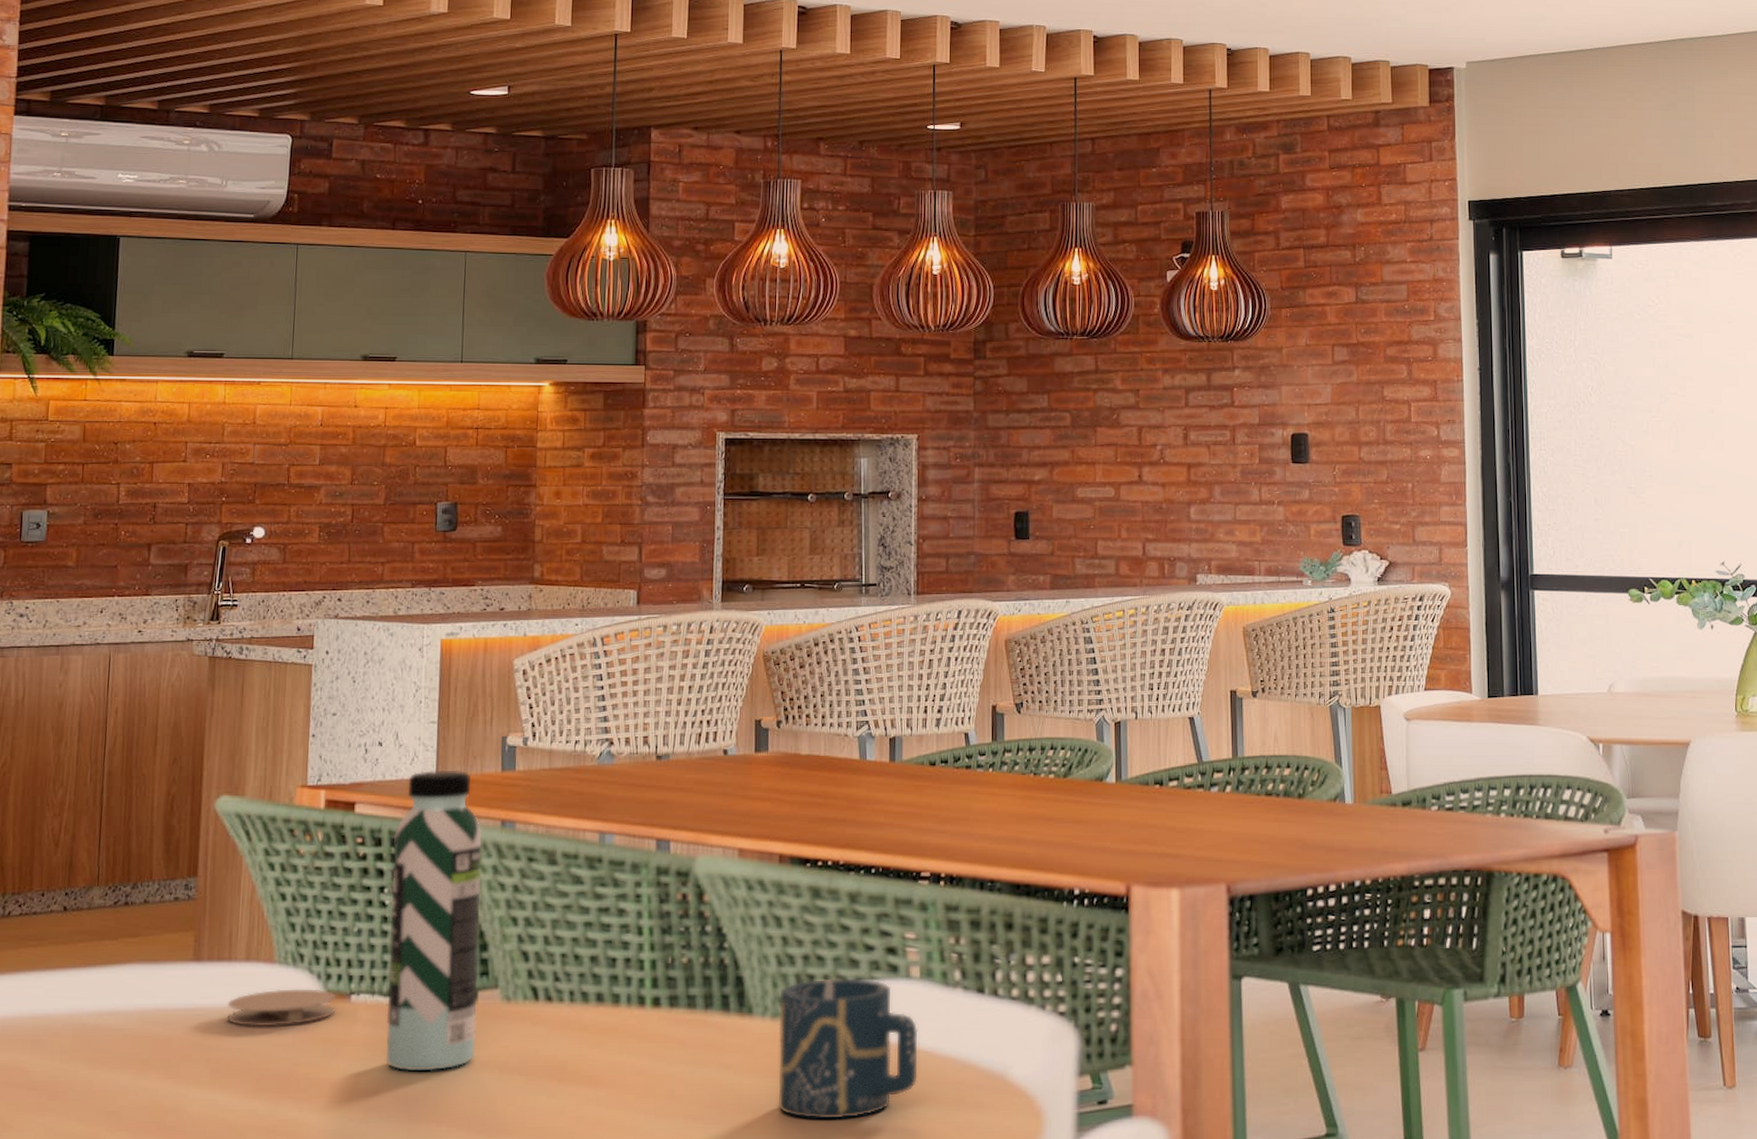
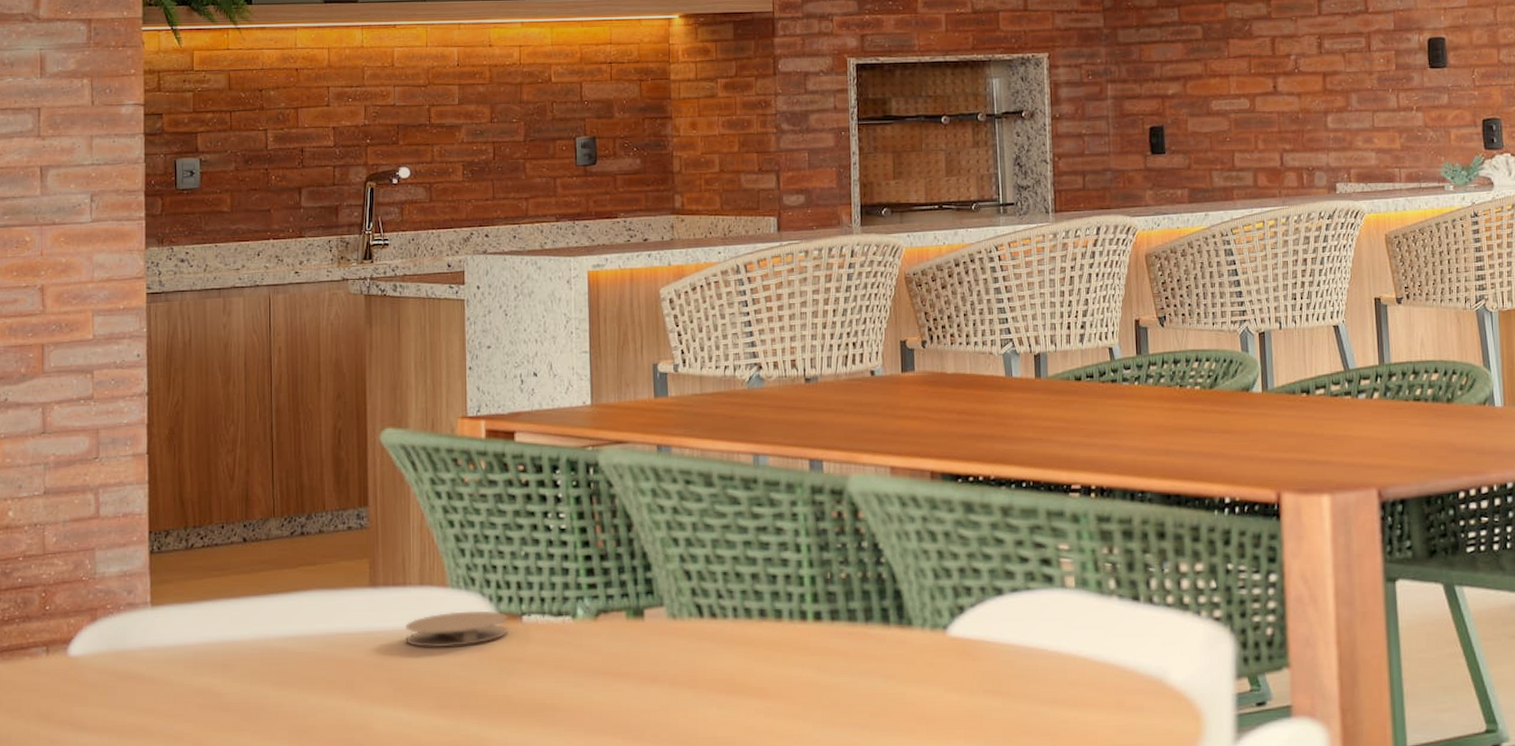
water bottle: present [385,770,482,1072] -> none [553,397,645,687]
cup: present [778,978,919,1119] -> none [938,589,1078,725]

